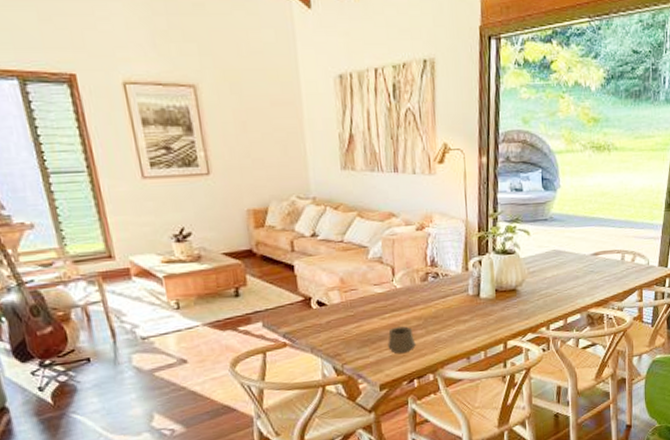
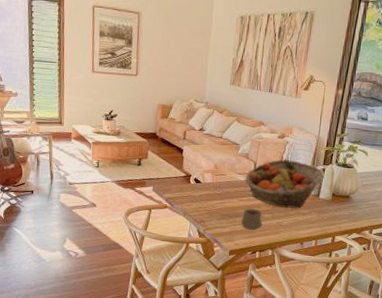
fruit basket: none [382,256,482,318] -> present [245,159,325,209]

